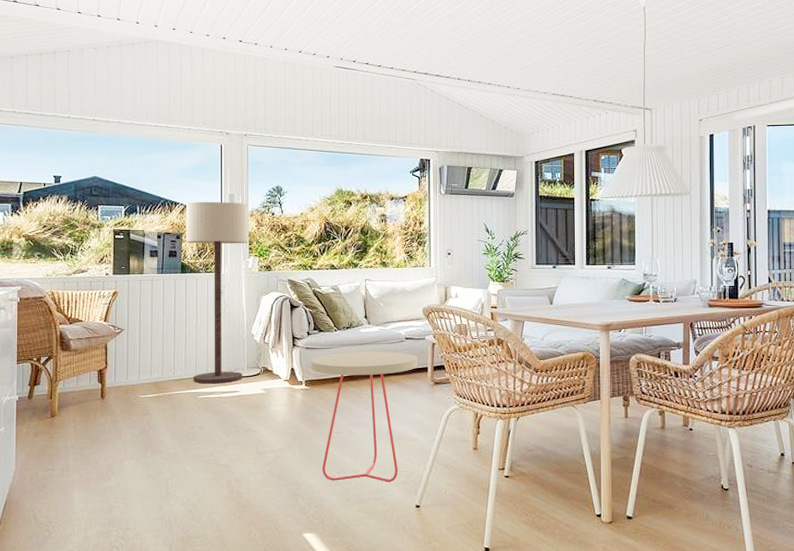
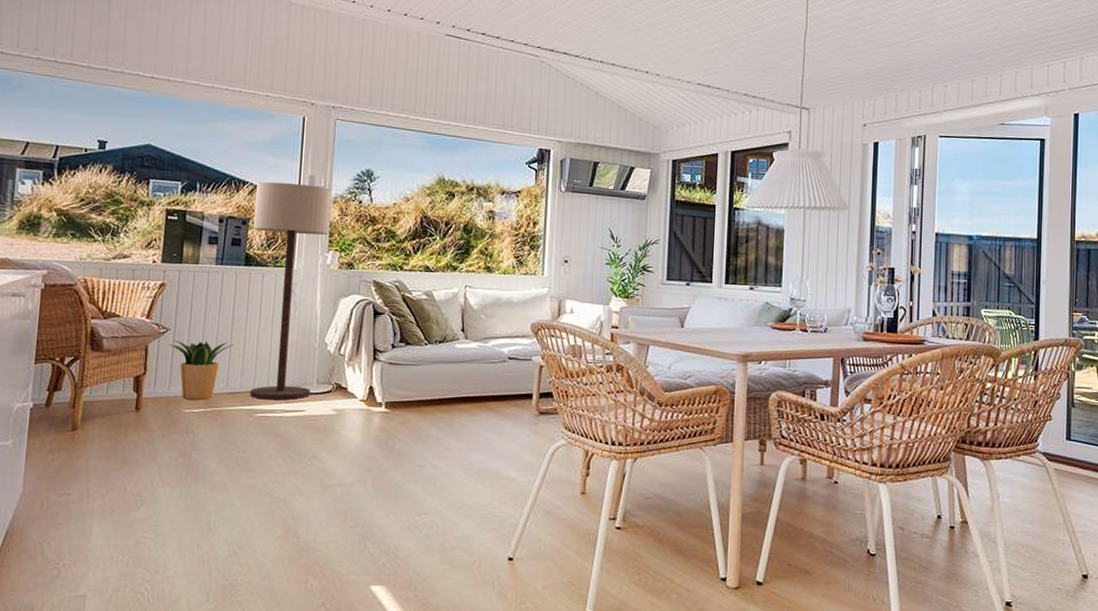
potted plant: none [124,337,178,387] -> present [169,339,235,400]
side table: present [311,352,418,483] -> none [393,371,522,529]

